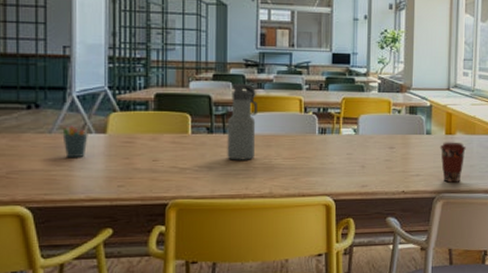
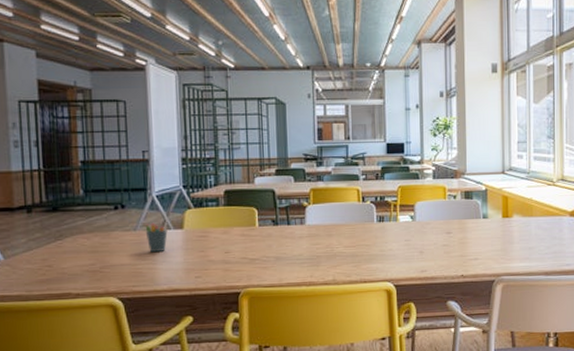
water bottle: present [227,84,257,160] -> none [291,177,318,250]
coffee cup: present [439,142,466,183] -> none [497,224,524,266]

